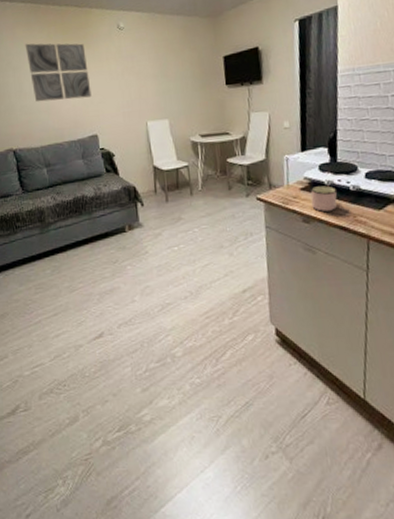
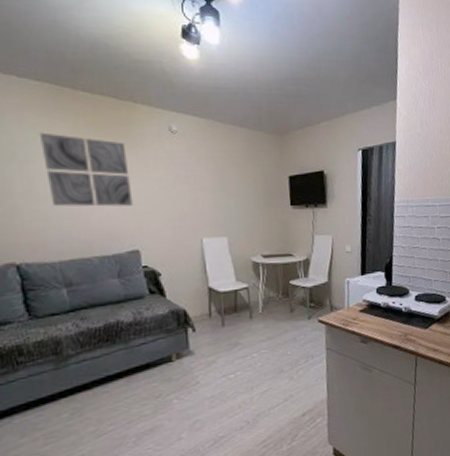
mug: present [310,185,337,212] -> none [368,306,392,332]

